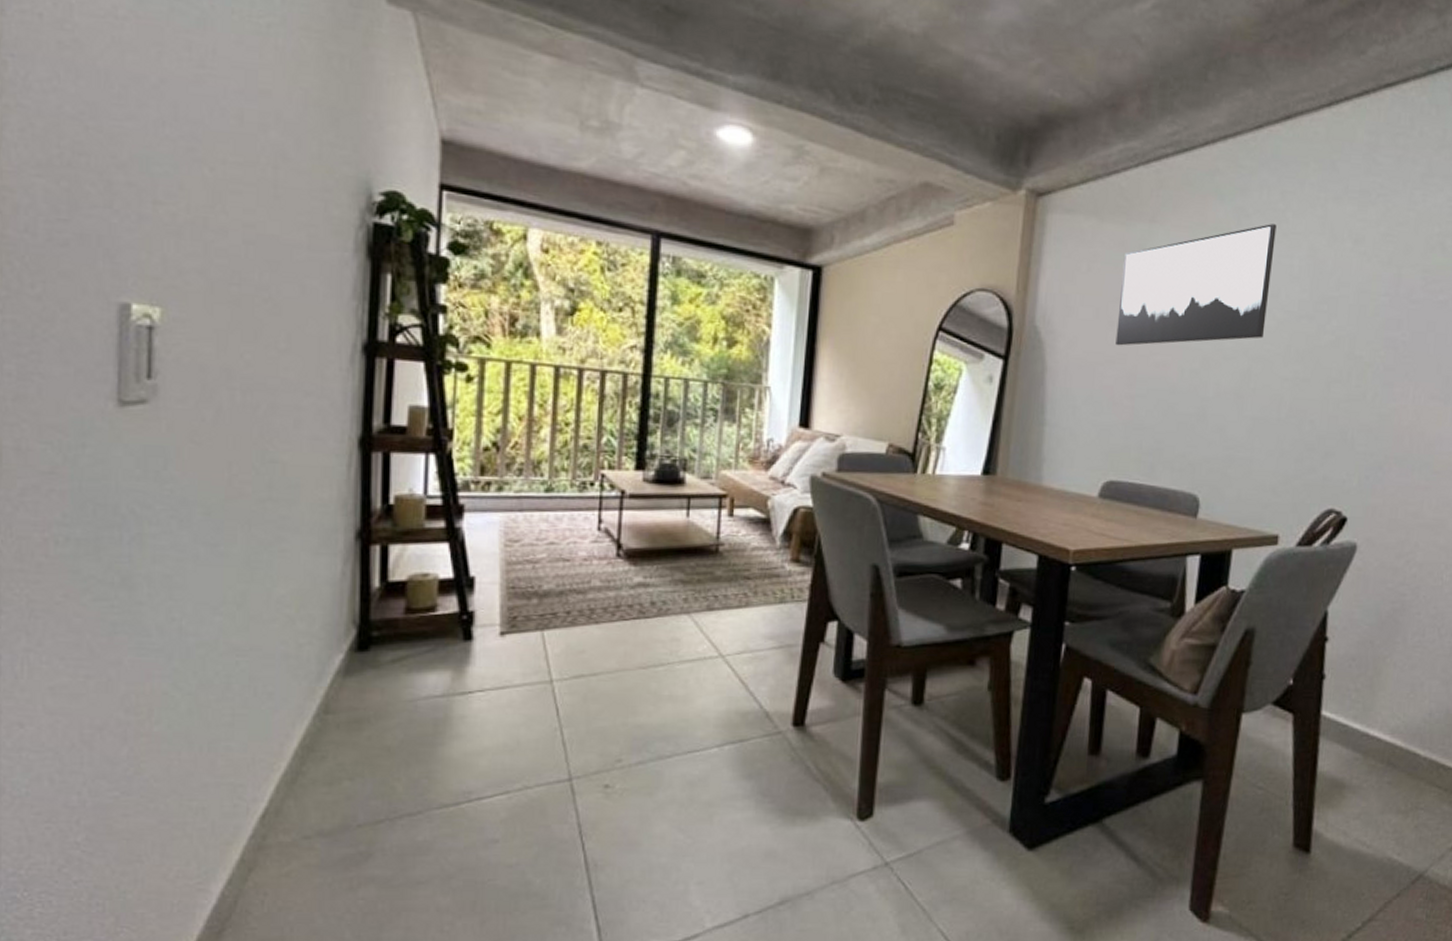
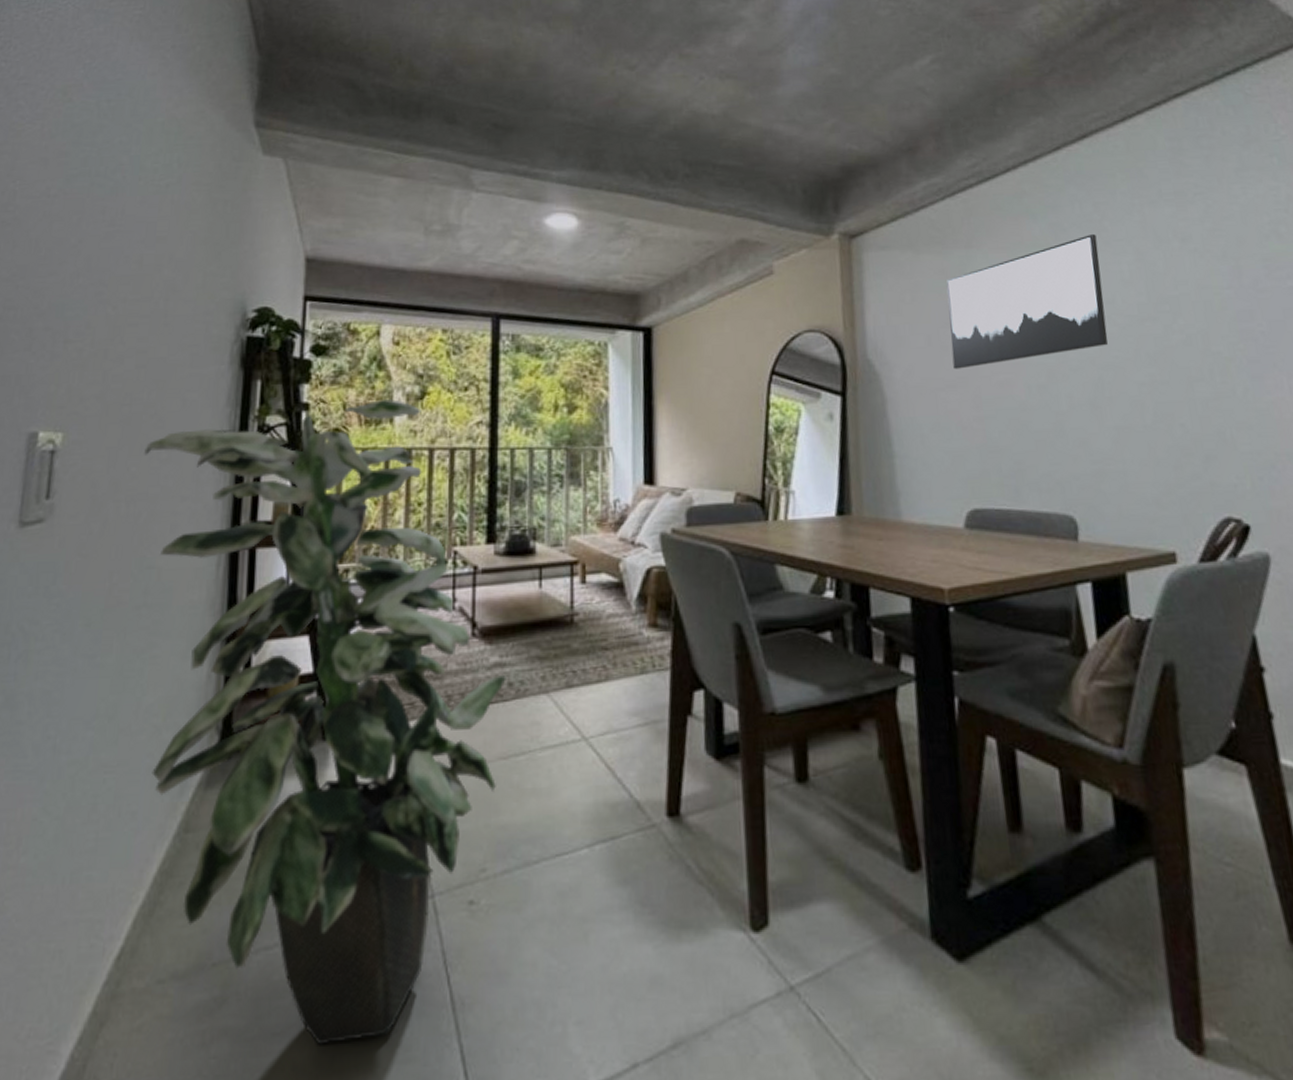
indoor plant: none [259,310,649,893] -> present [144,399,506,1046]

